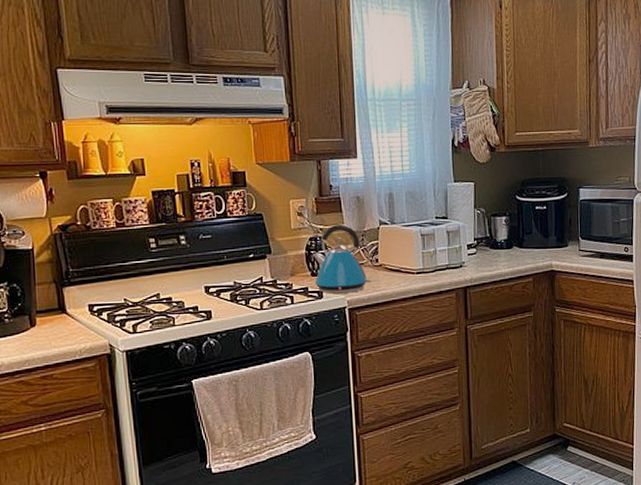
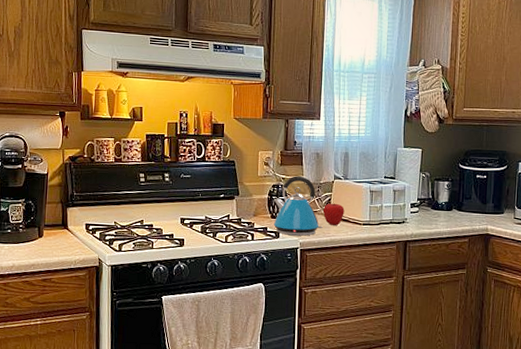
apple: none [371,252,395,278] -> present [323,203,345,225]

